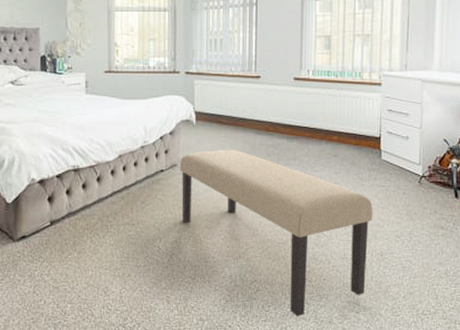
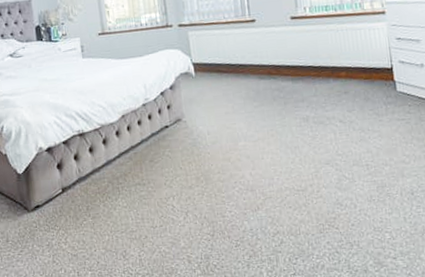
bench: present [179,149,373,316] -> none [183,97,399,268]

